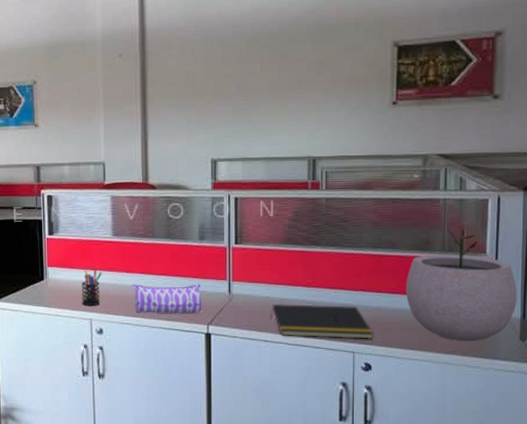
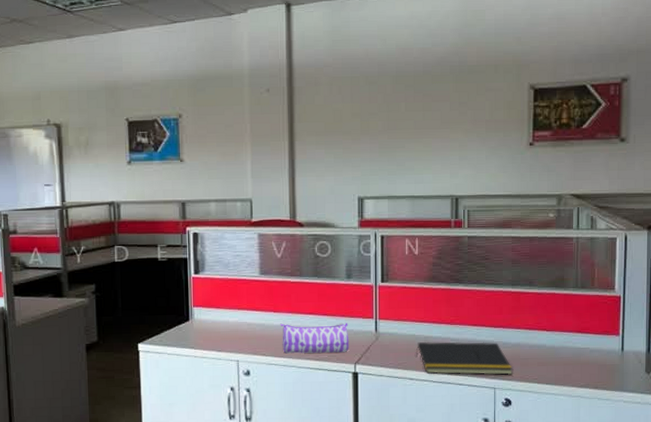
pen holder: present [81,269,102,306] -> none [228,309,249,347]
plant pot: present [405,229,517,342] -> none [542,267,643,375]

